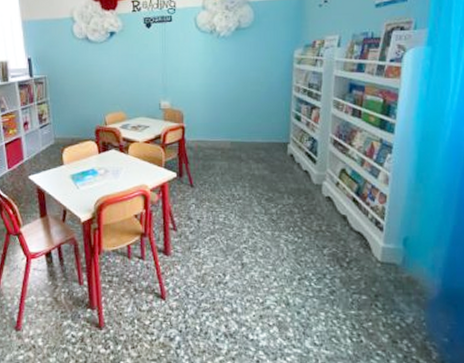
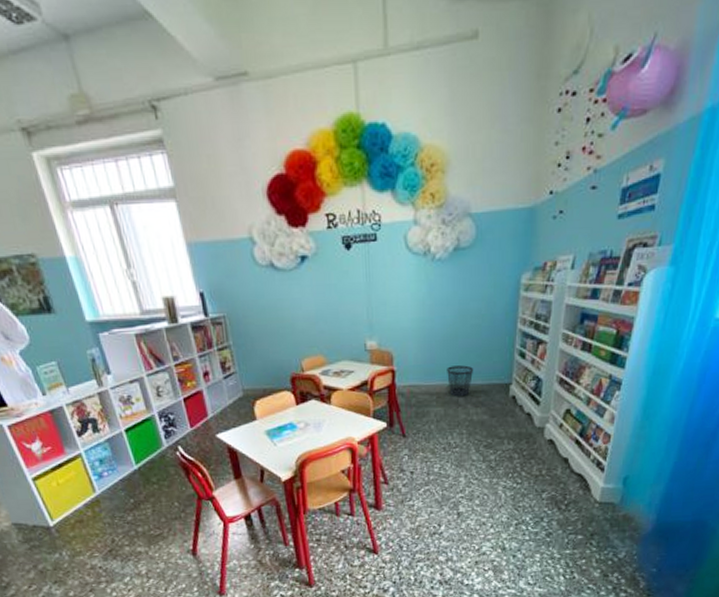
wastebasket: none [230,125,255,153] -> present [447,365,474,397]

